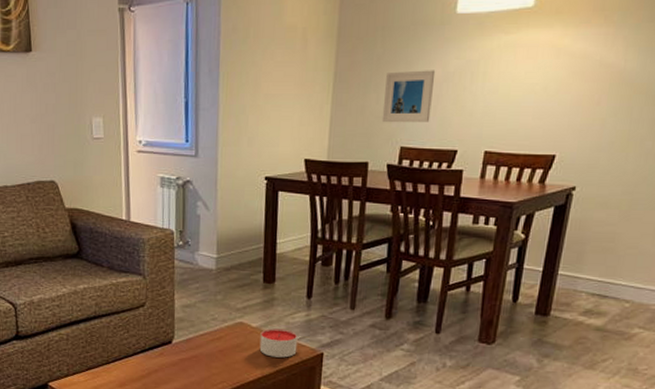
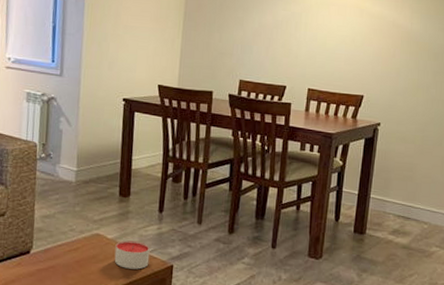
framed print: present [381,70,436,123] -> none [224,16,267,61]

